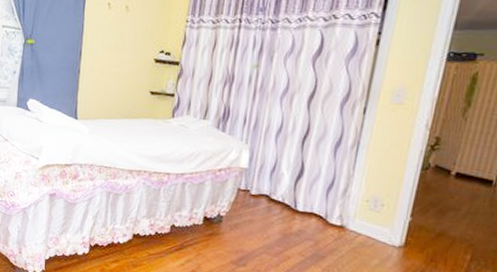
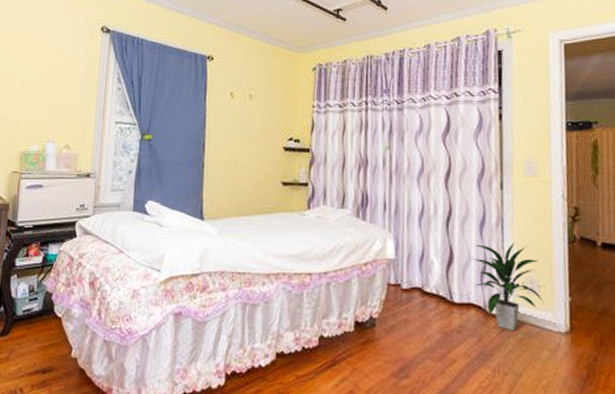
indoor plant: none [320,163,387,240] -> present [472,242,544,332]

